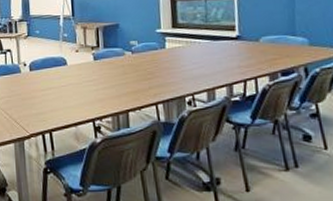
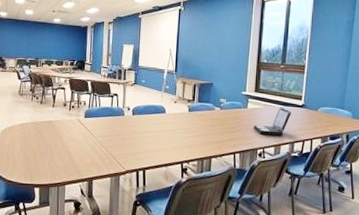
laptop: none [175,43,224,78] -> present [253,108,291,136]

